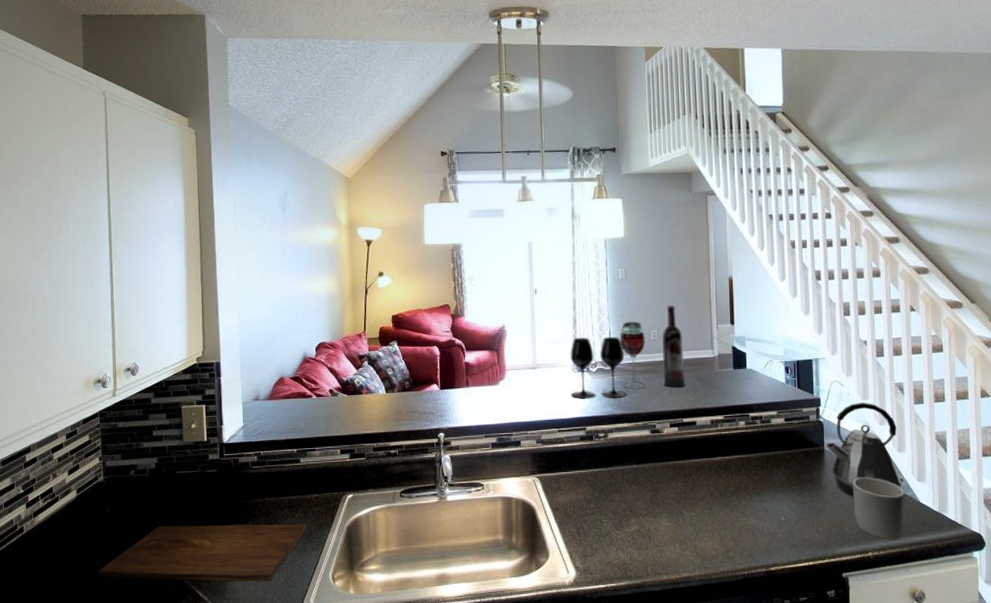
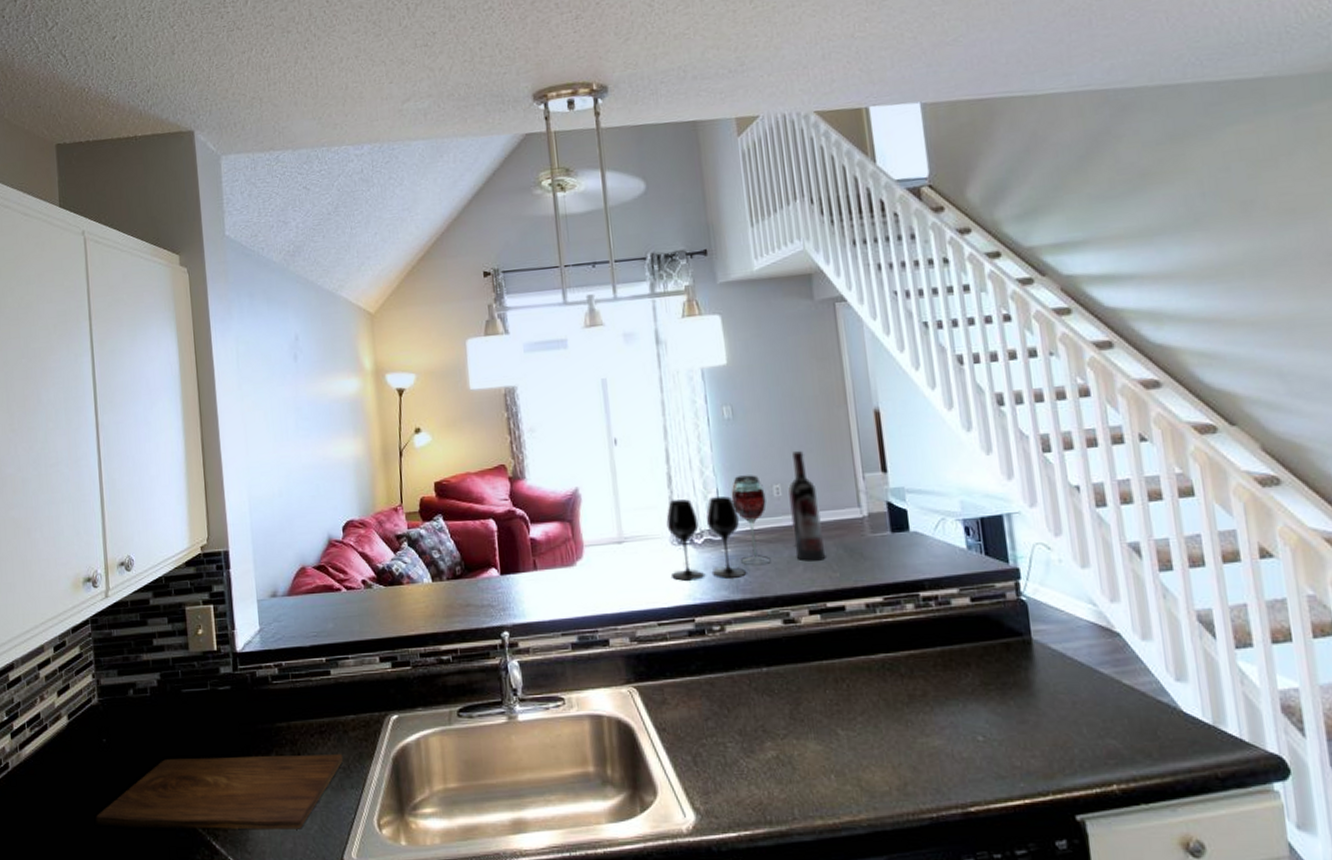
kettle: present [825,402,904,497] -> none [1033,571,1155,705]
mug: present [852,477,906,539] -> none [1077,677,1164,766]

